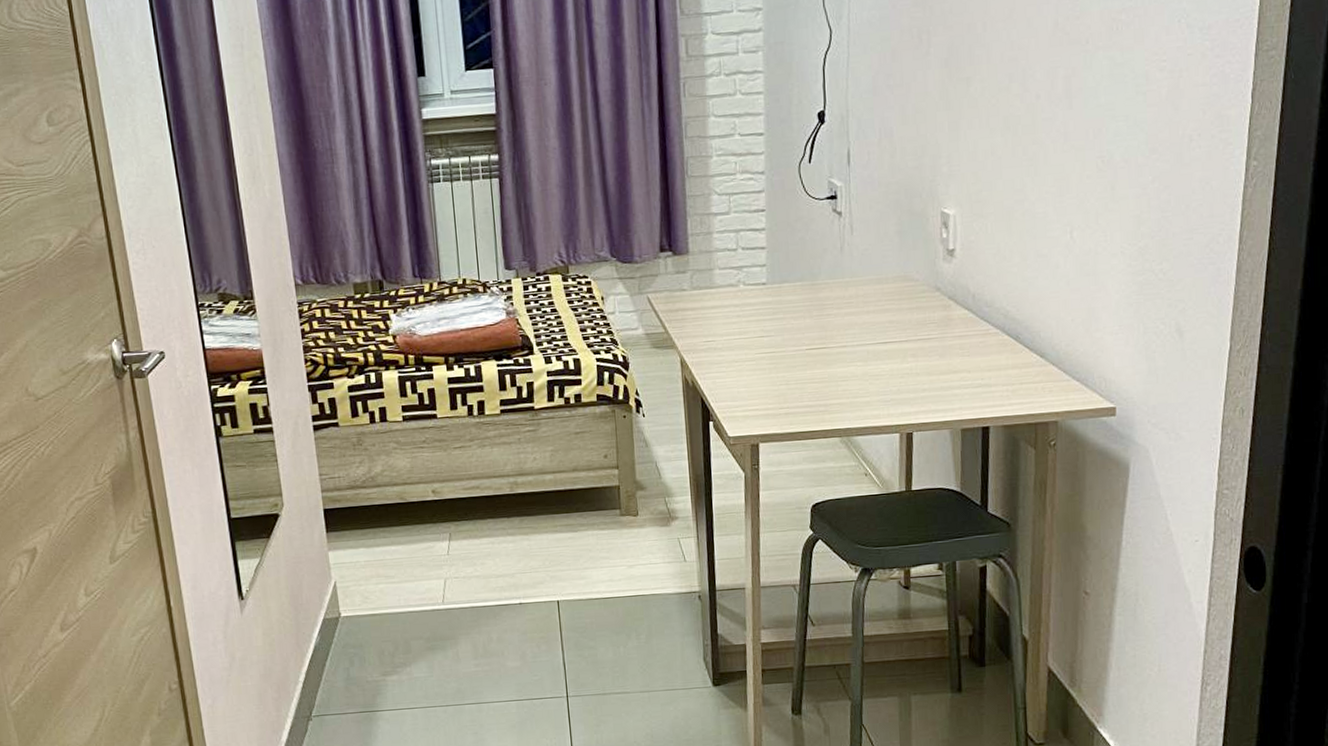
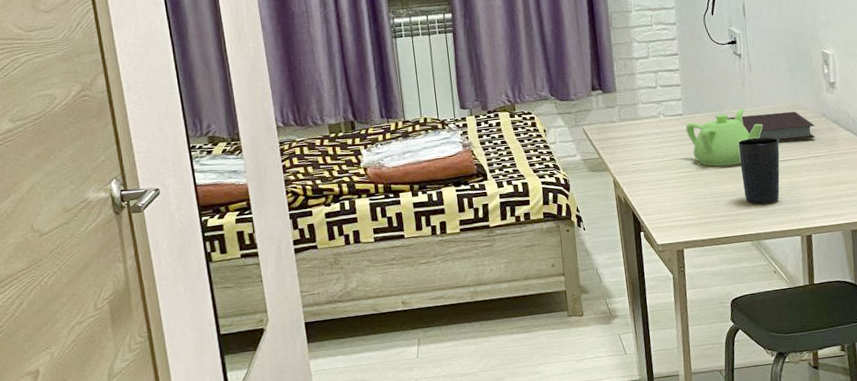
teapot: none [769,278,863,347] -> present [685,108,763,167]
notebook: none [818,283,926,319] -> present [726,111,815,141]
cup: none [830,313,882,394] -> present [737,137,780,204]

